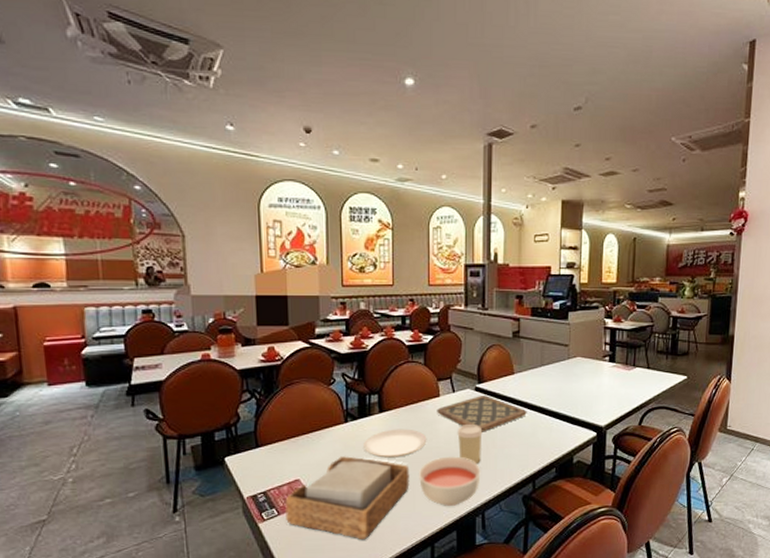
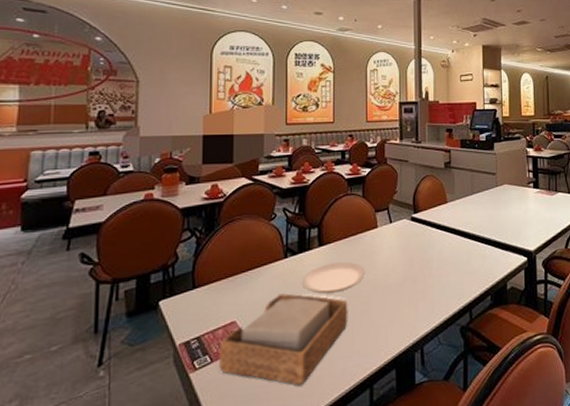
bowl: present [418,456,481,506] -> none [356,288,419,343]
tray: present [437,395,527,432] -> none [375,225,461,262]
cup: present [457,425,483,465] -> none [395,255,419,296]

